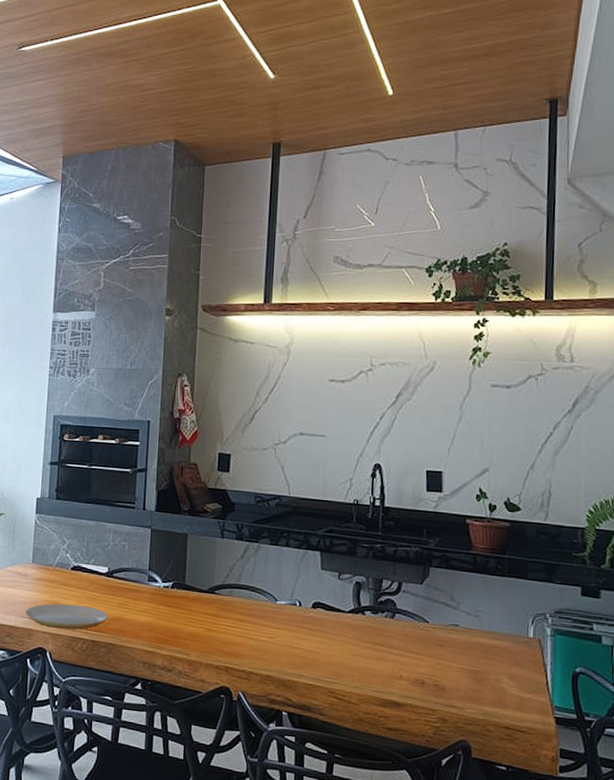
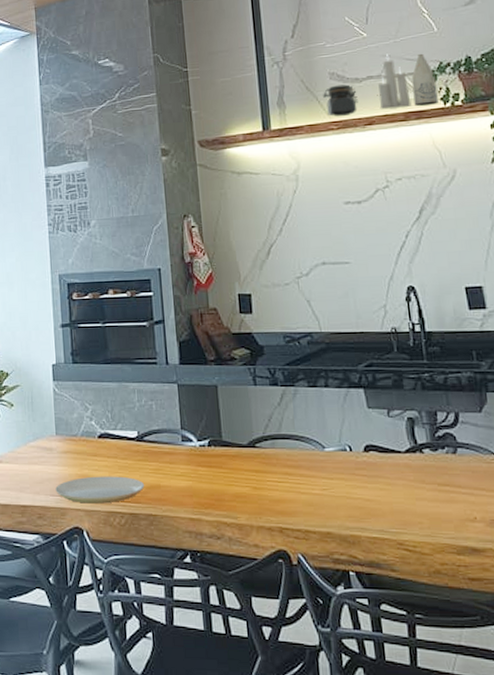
jar: none [325,269,357,300] -> present [323,84,358,117]
candle: none [375,245,406,299] -> present [378,54,412,110]
decorative bottle: none [408,248,432,300] -> present [411,53,439,107]

